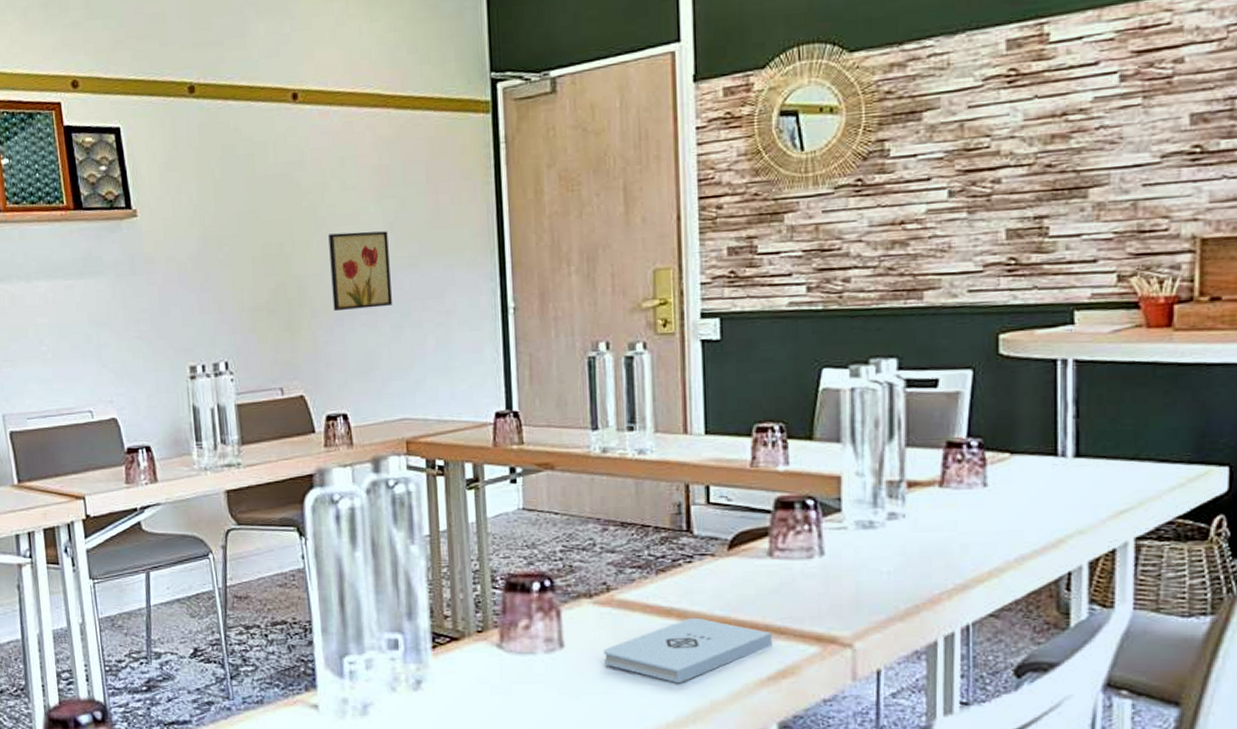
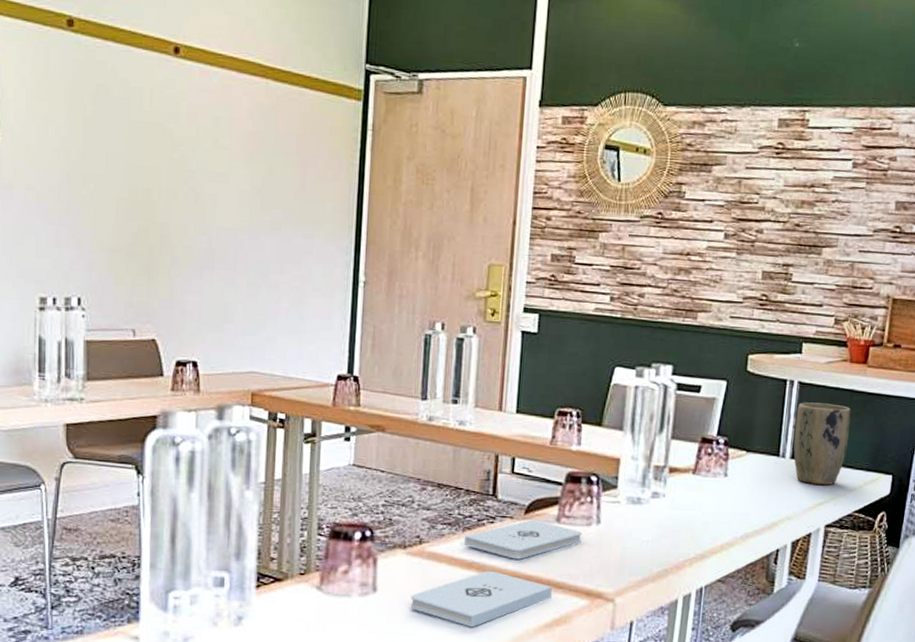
wall art: present [328,231,392,312] -> none [194,188,254,265]
notepad: none [658,556,803,603] -> present [463,520,582,560]
plant pot: none [1075,383,1156,488] -> present [793,402,851,486]

